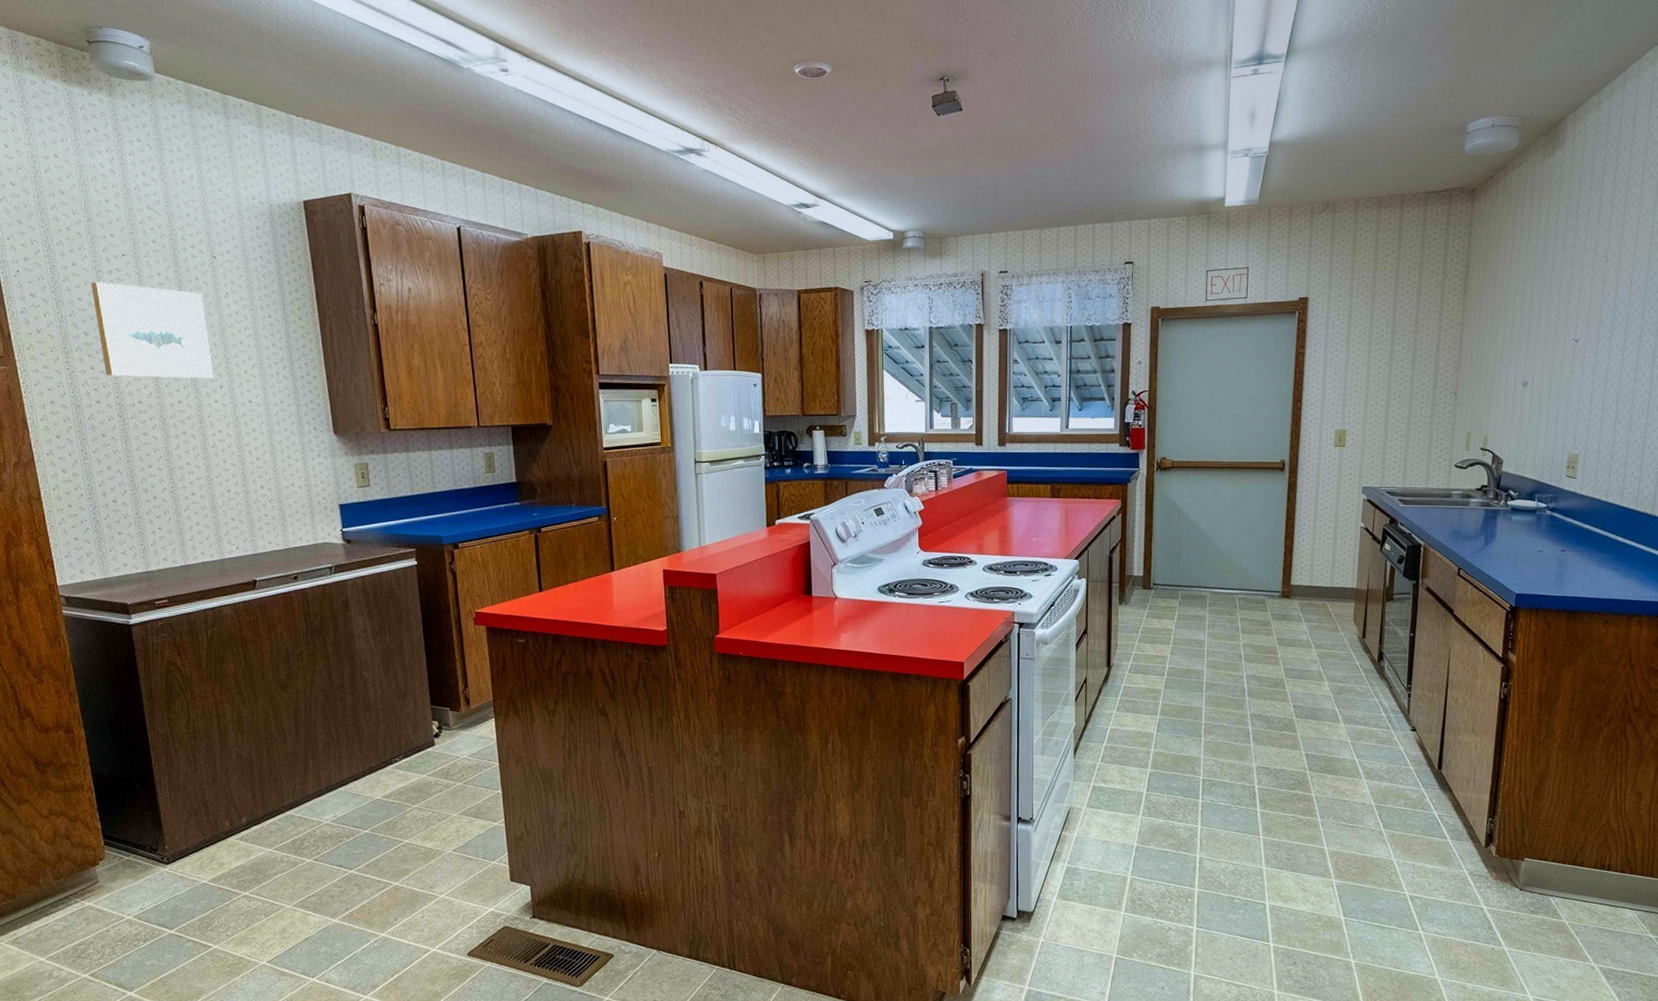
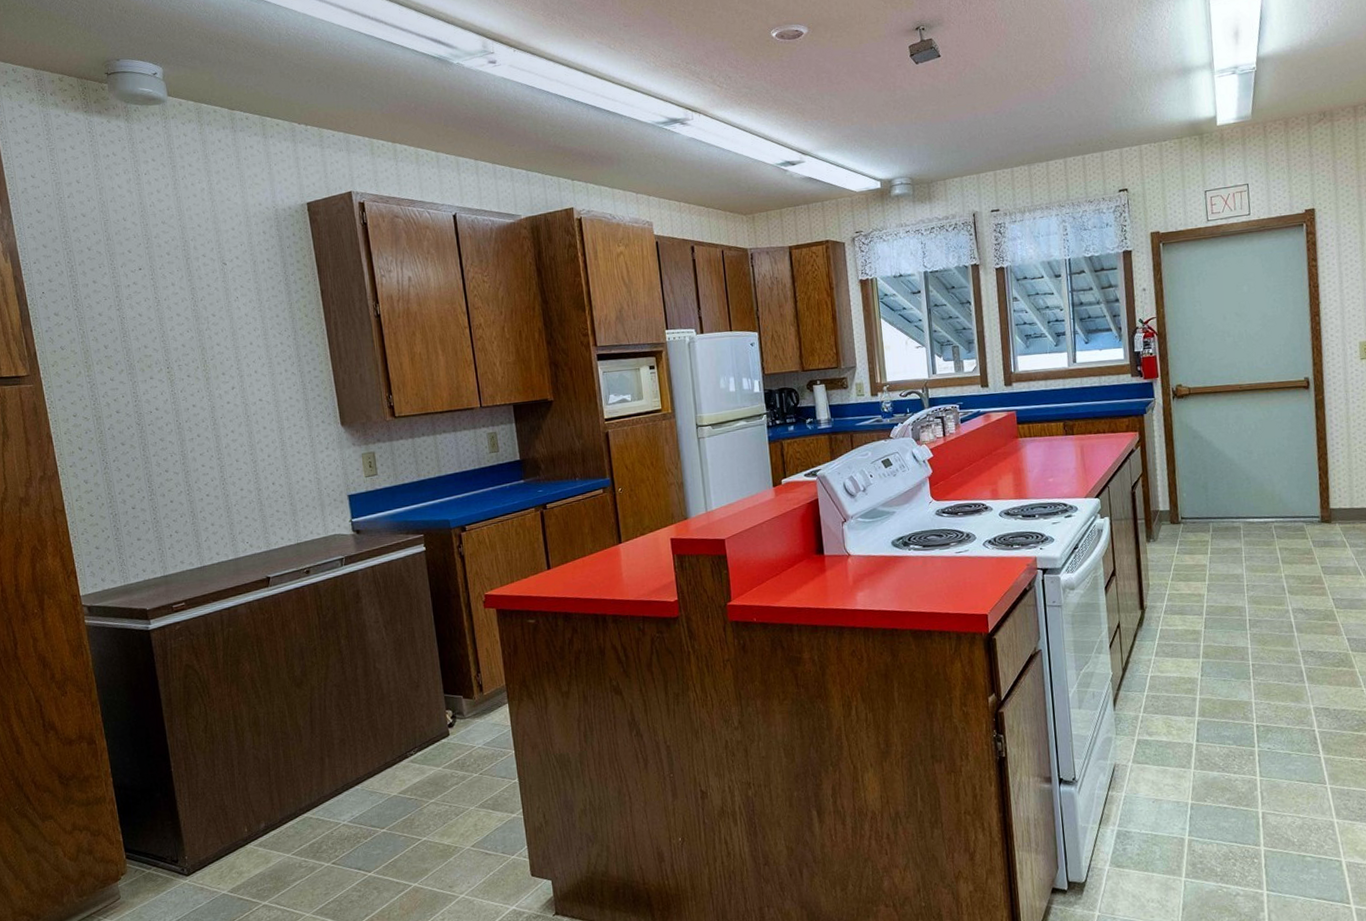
wall art: present [91,282,214,379] -> none [110,296,226,386]

